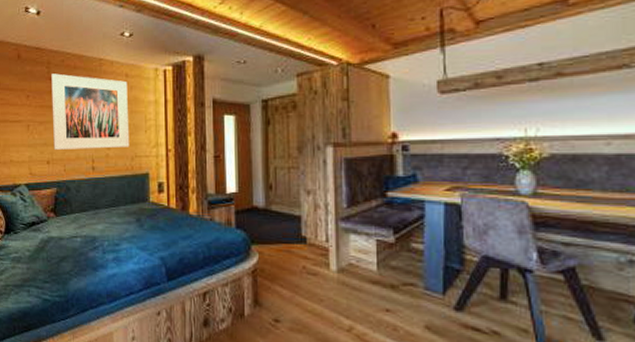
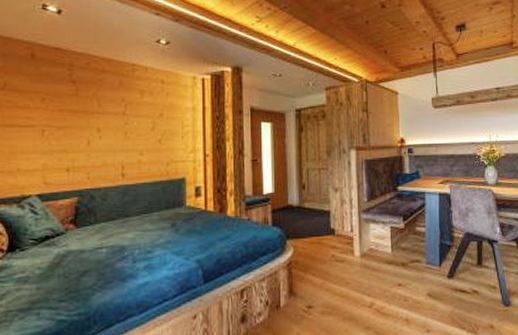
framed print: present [51,73,130,150] -> none [74,76,165,157]

